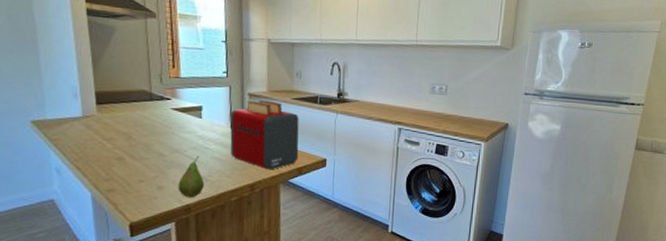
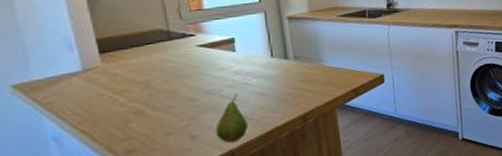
toaster: present [230,100,299,170] -> none [269,21,353,97]

